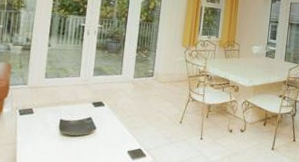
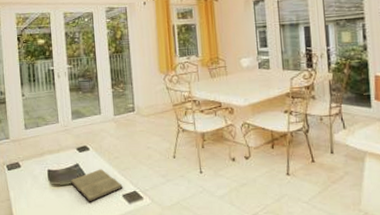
book: none [81,125,129,155] -> present [71,169,123,202]

